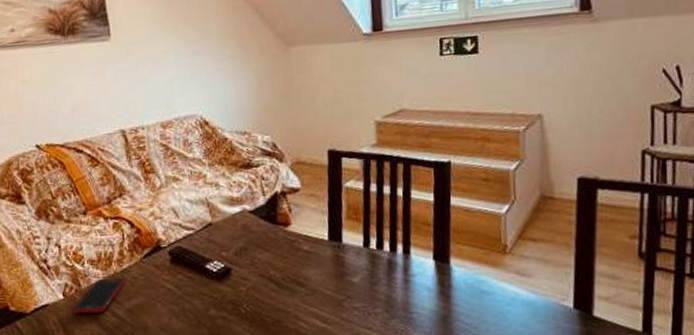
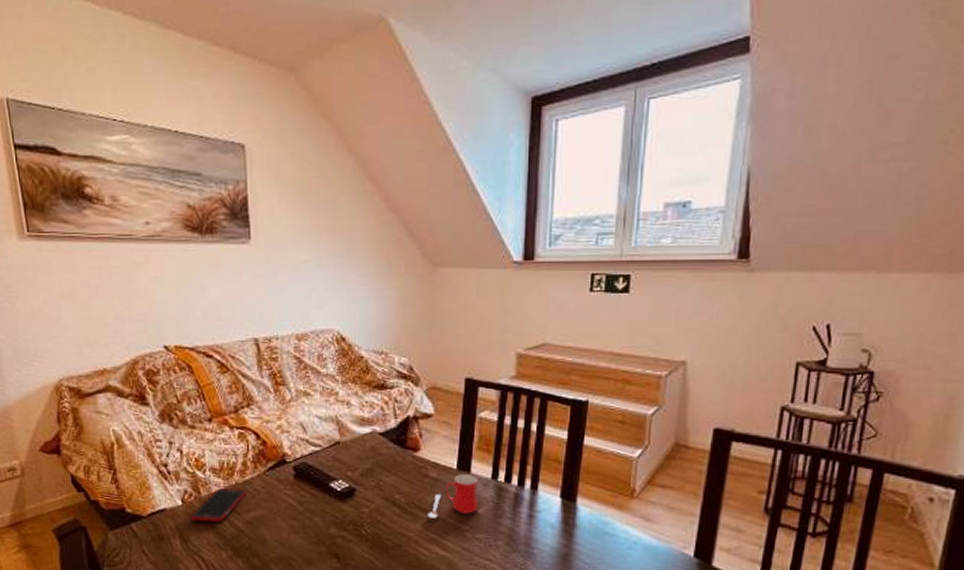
mug: none [304,244,354,291] -> present [428,474,479,518]

